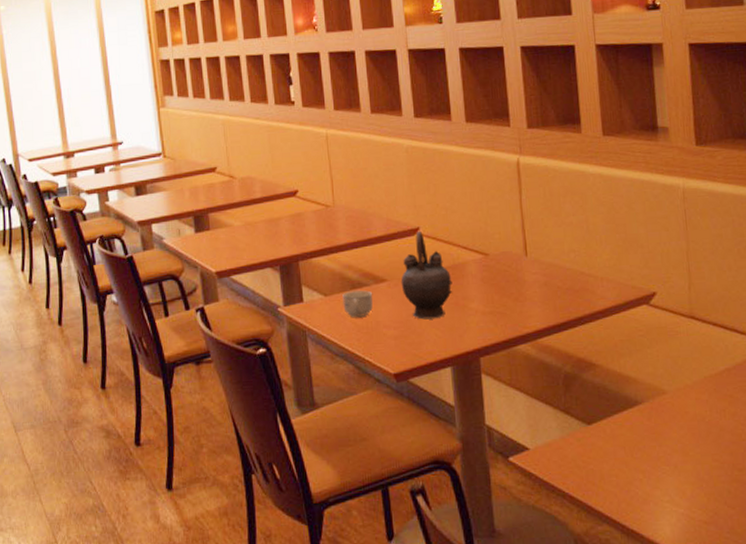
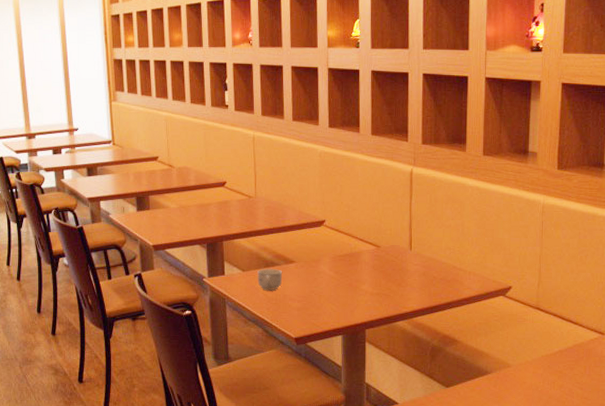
teapot: present [401,230,453,320] -> none [306,223,349,296]

